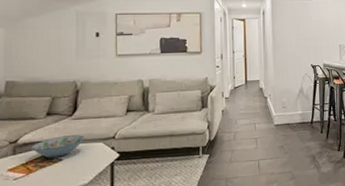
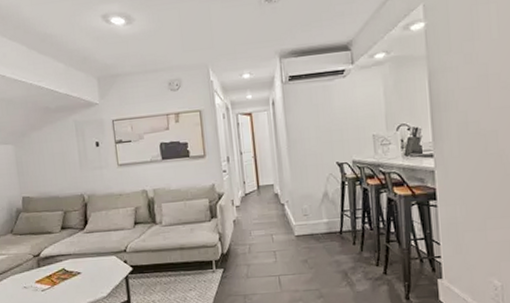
decorative bowl: present [31,135,85,158] -> none [52,248,98,271]

